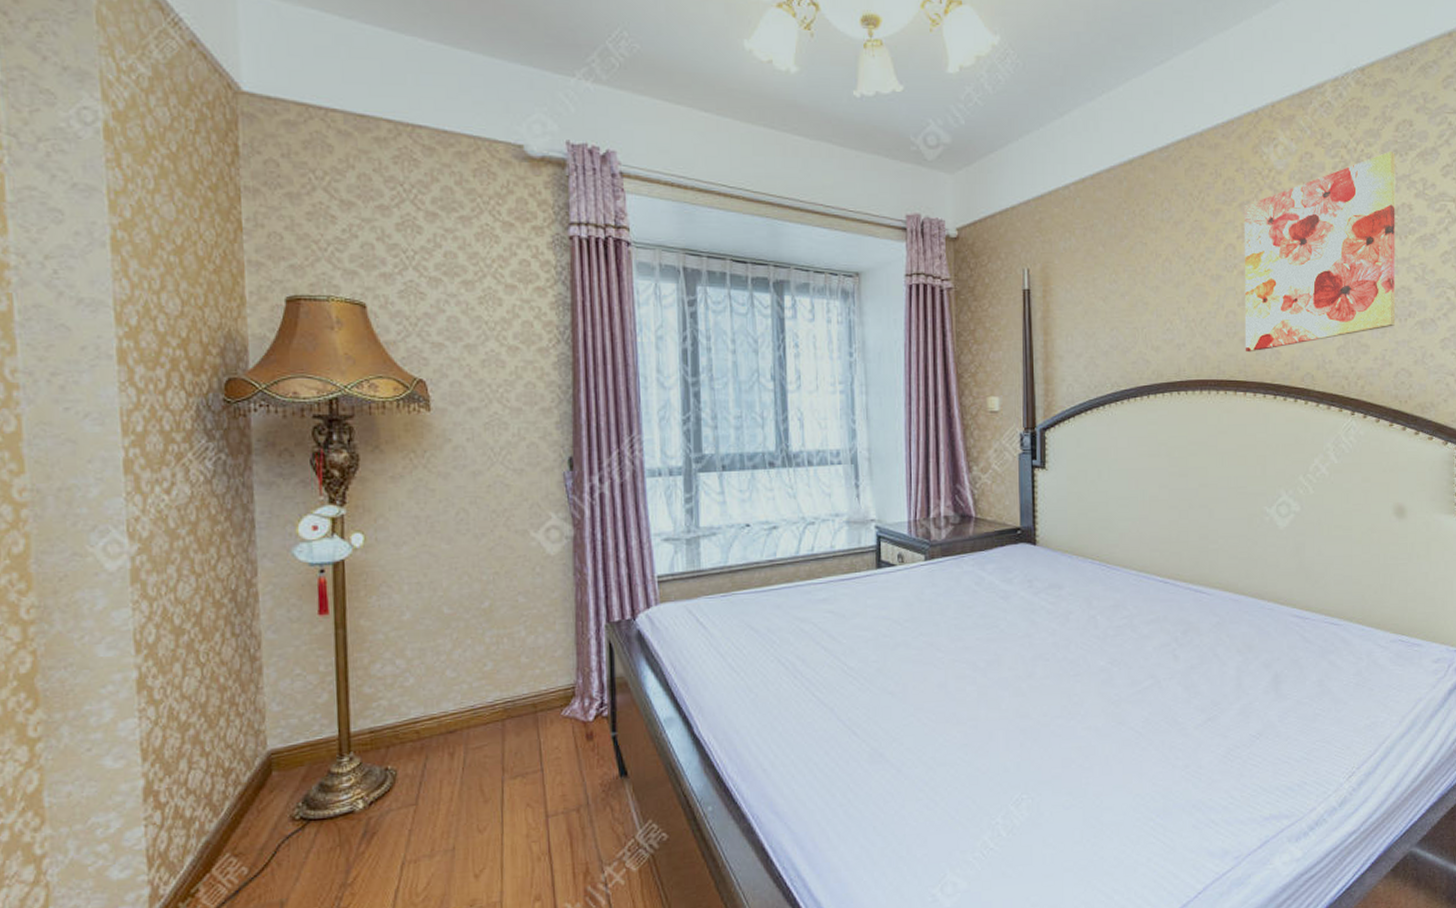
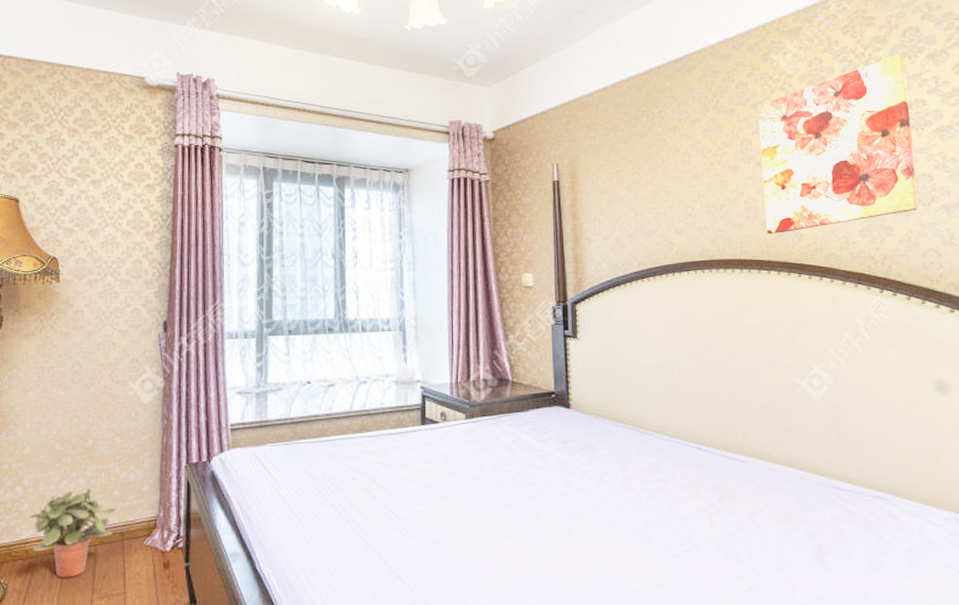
potted plant: none [416,655,525,759] -> present [29,487,116,578]

